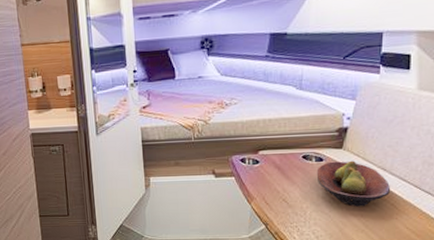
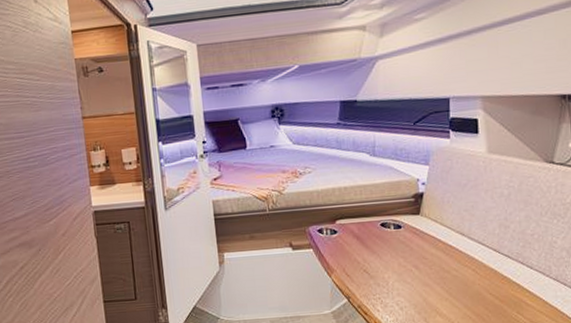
fruit bowl: present [316,160,390,207] -> none [395,226,470,274]

